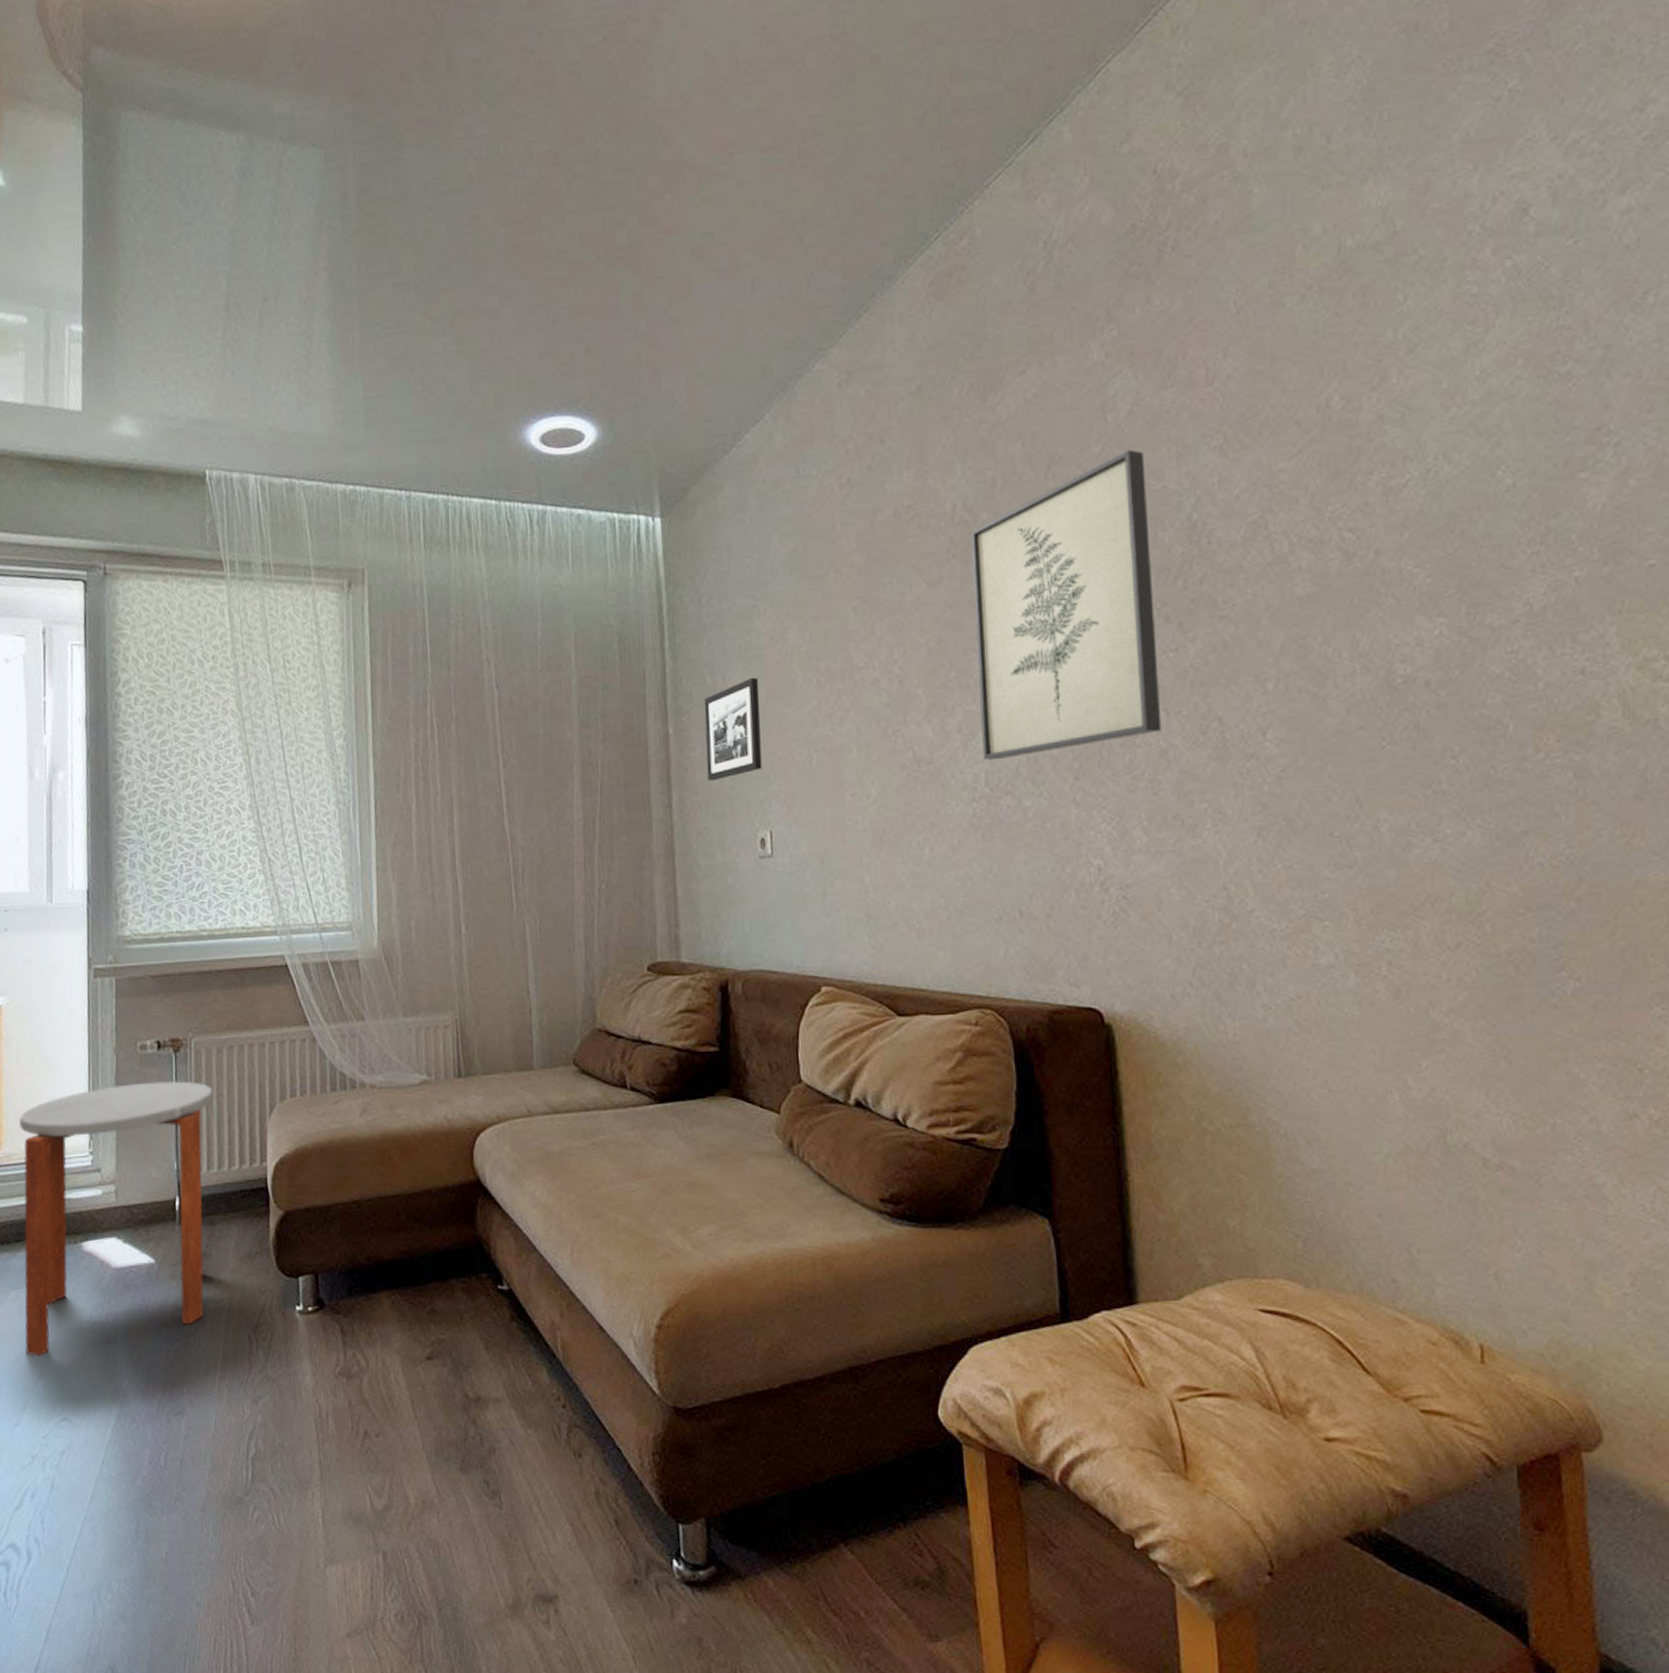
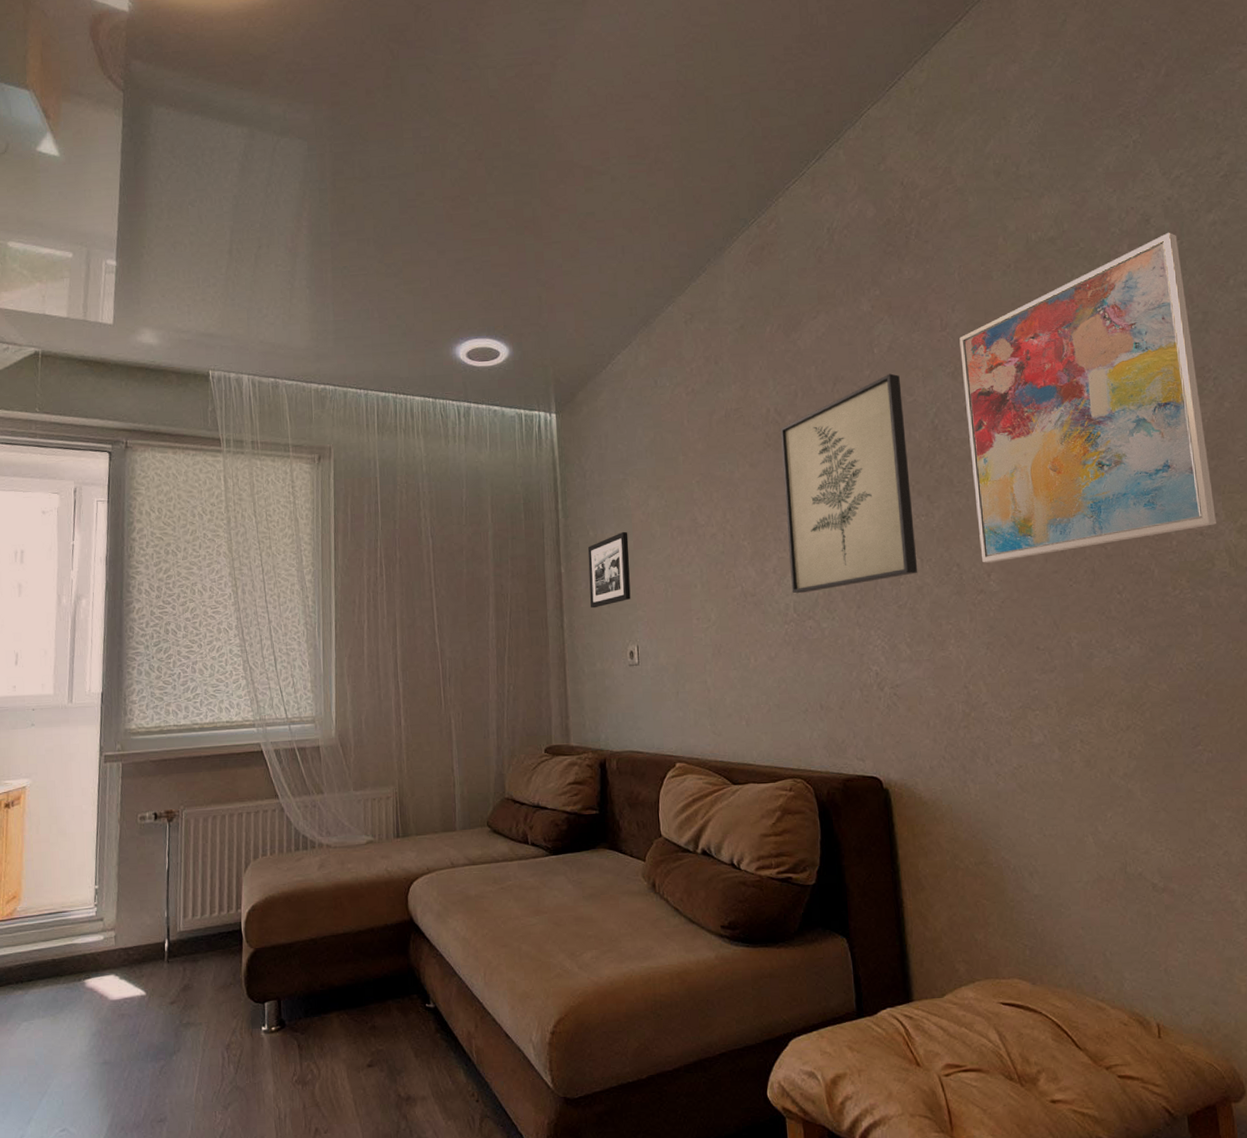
side table: present [19,1081,214,1356] -> none [32,845,200,1077]
wall art: none [1232,226,1606,717] -> present [959,232,1216,563]

